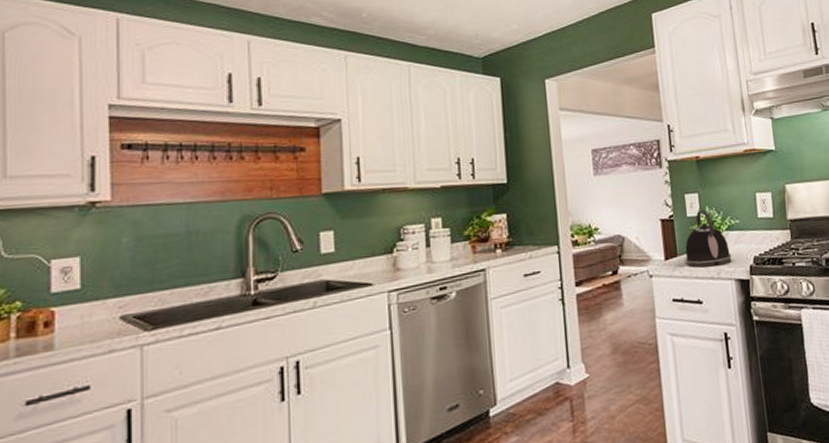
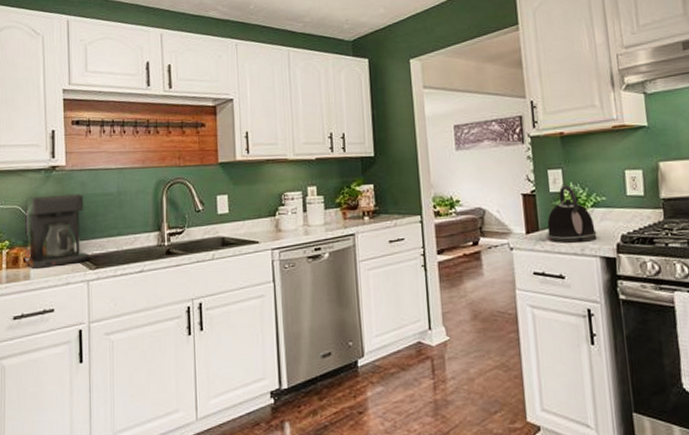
coffee maker: none [46,235,145,335] -> present [25,193,90,269]

